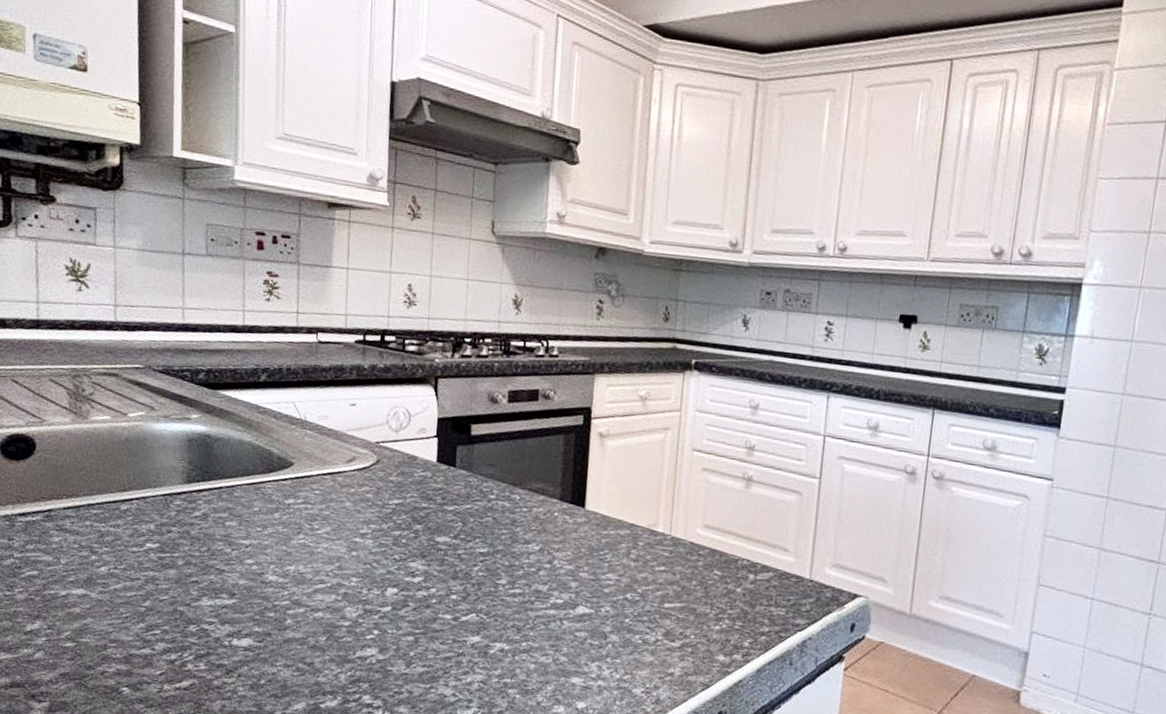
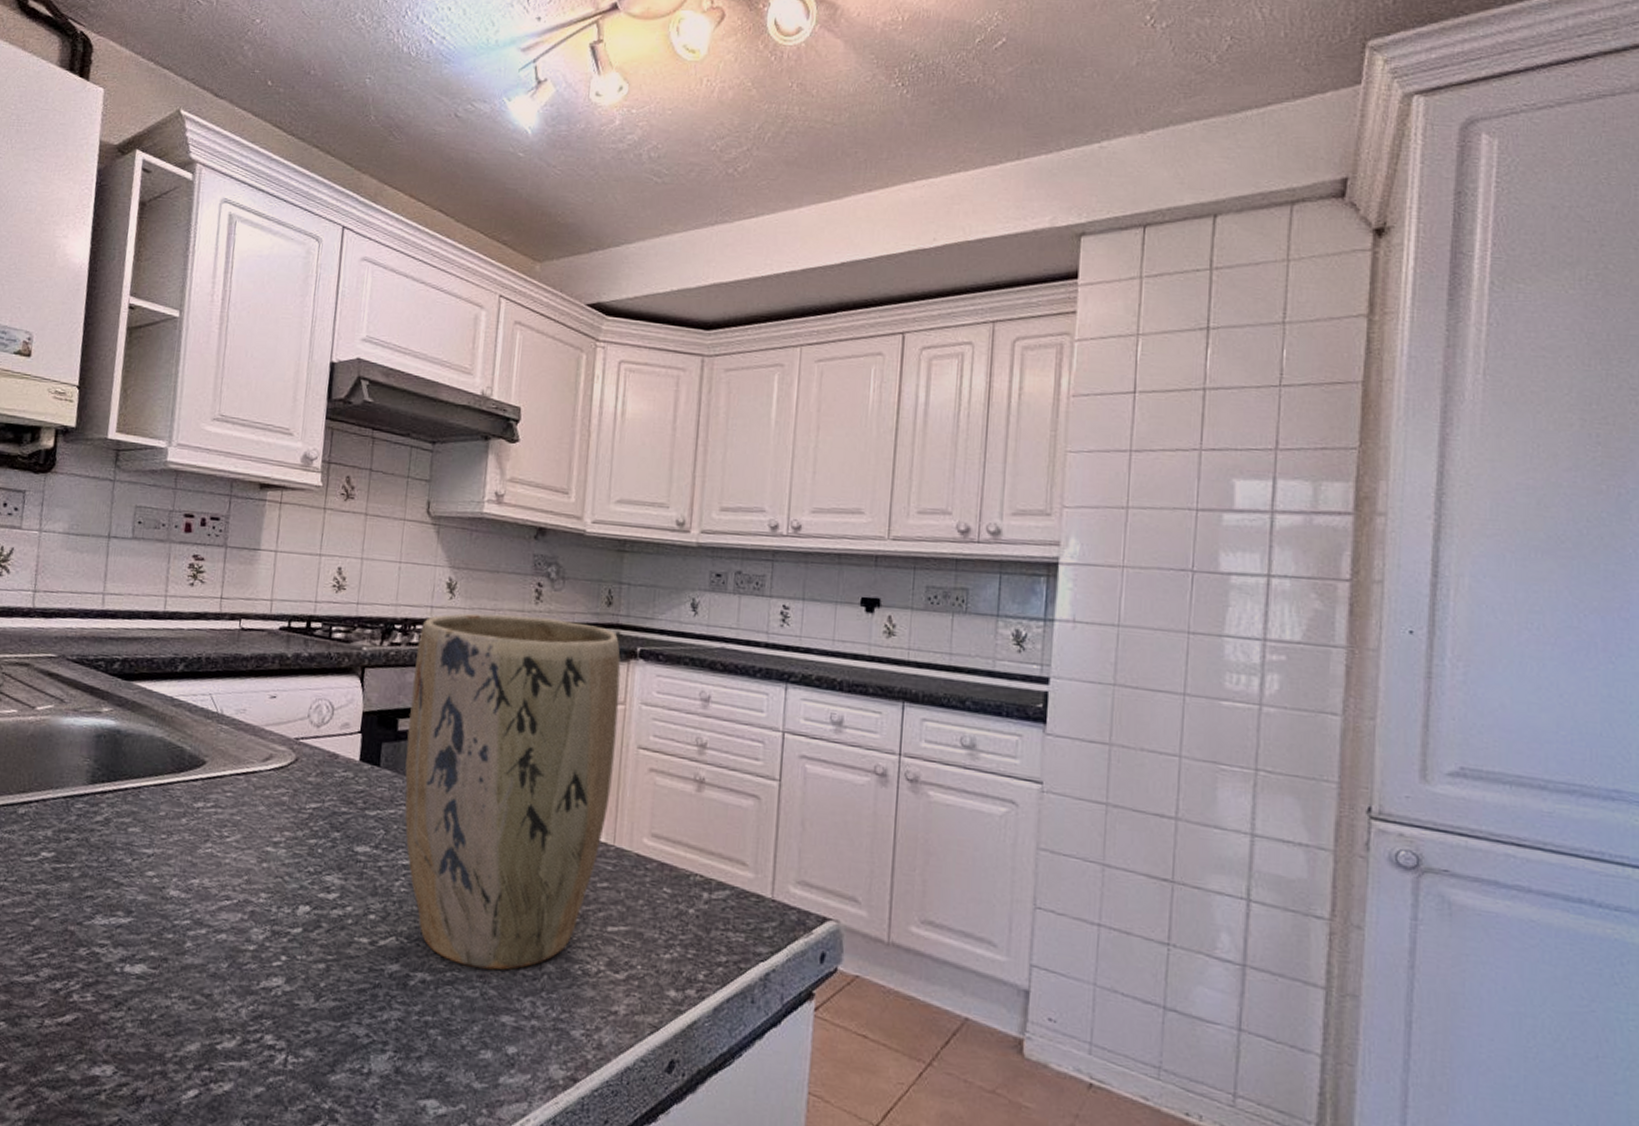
plant pot: none [479,328,677,641] -> present [404,613,621,970]

